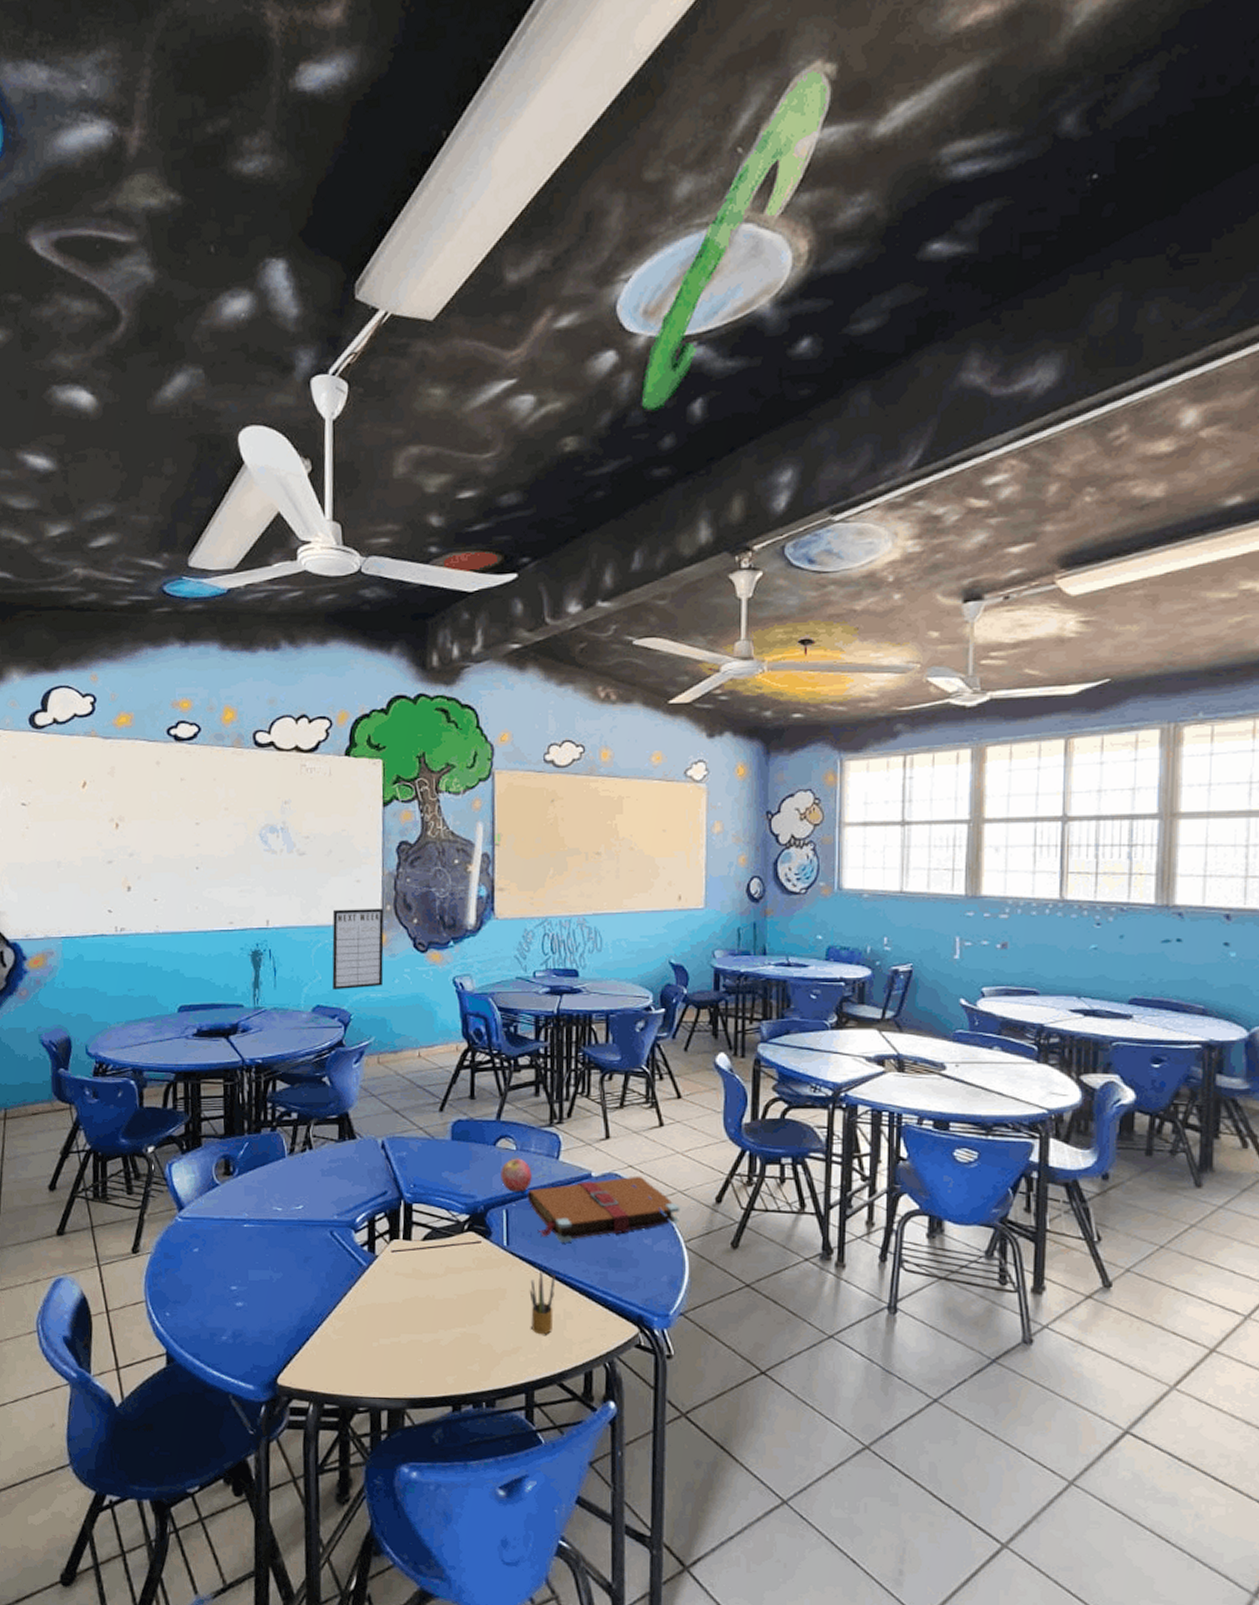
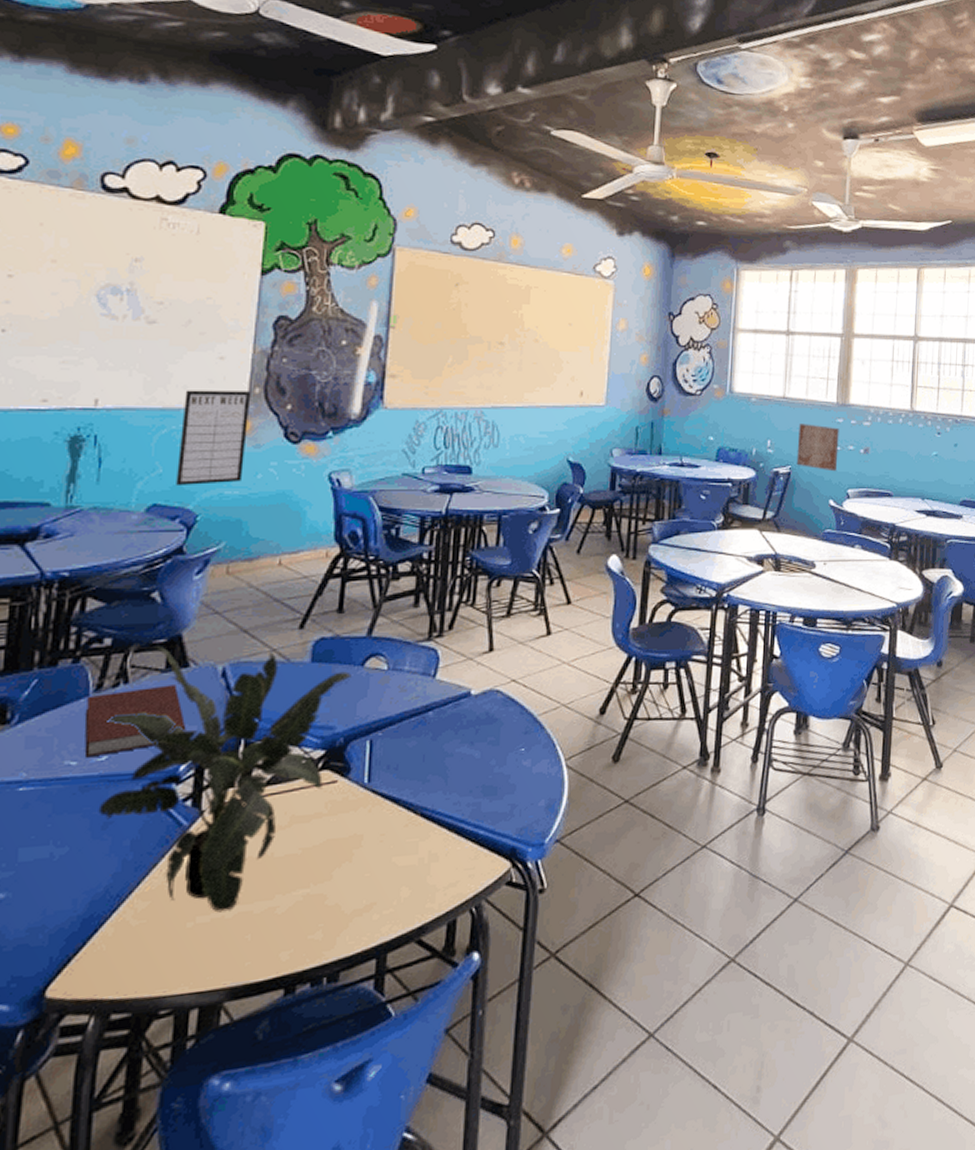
notebook: none [283,1153,359,1206] -> present [84,685,187,758]
potted plant: none [298,1120,486,1338] -> present [98,645,352,913]
apple: present [500,1158,532,1192] -> none [367,679,404,719]
book: present [527,1176,680,1242] -> none [396,690,563,773]
pencil box: present [529,1270,556,1335] -> none [389,808,422,885]
wall art: none [919,919,969,969] -> present [796,423,839,472]

